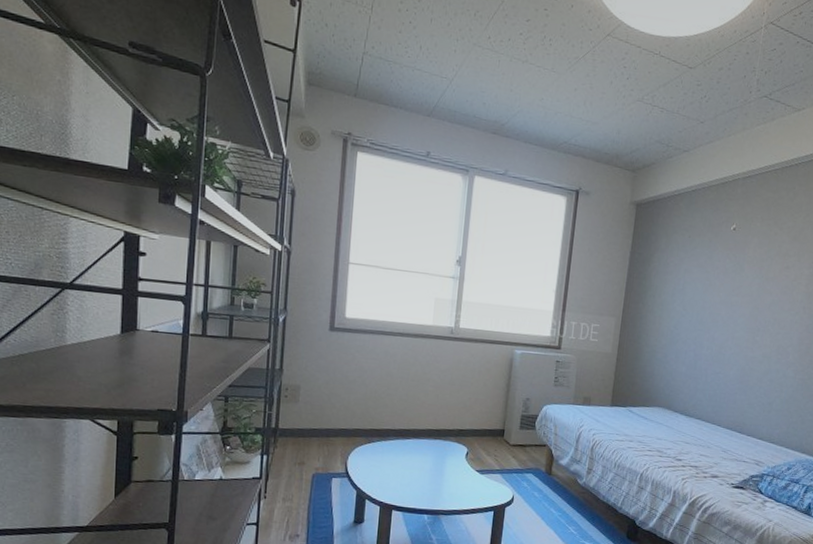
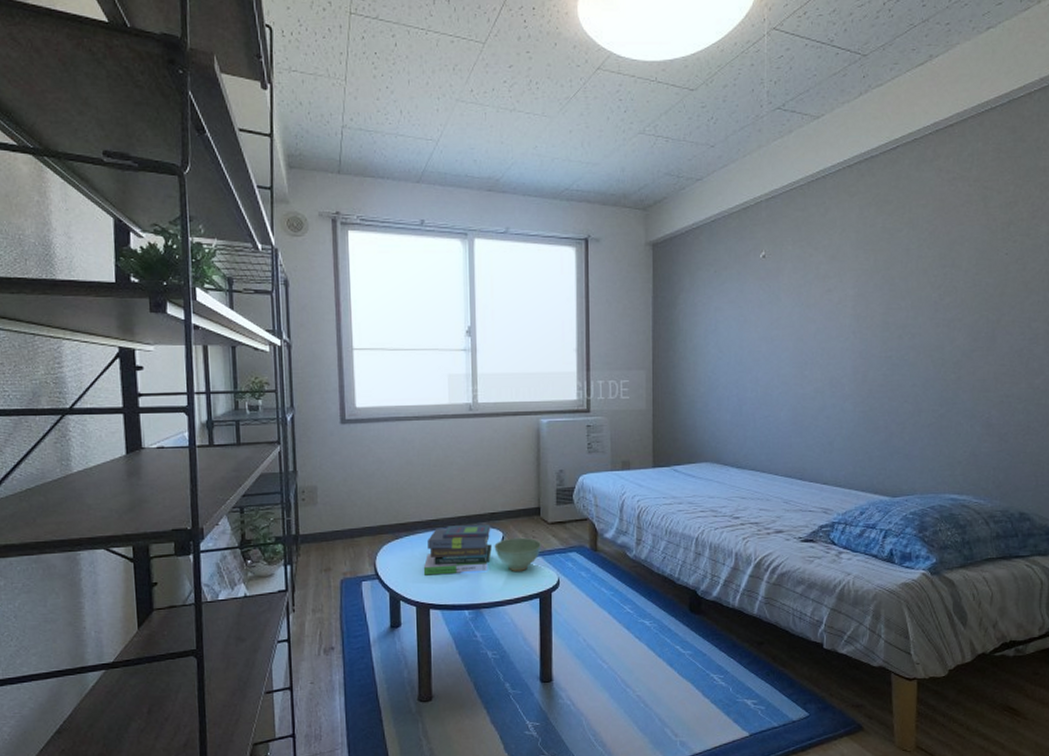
books: none [390,436,458,482] -> present [423,525,492,575]
bowl: none [458,454,502,485] -> present [494,537,542,571]

